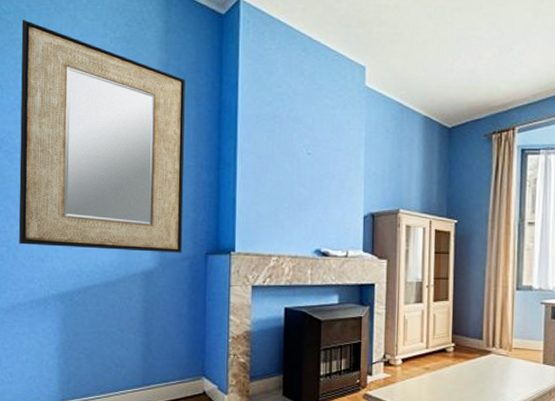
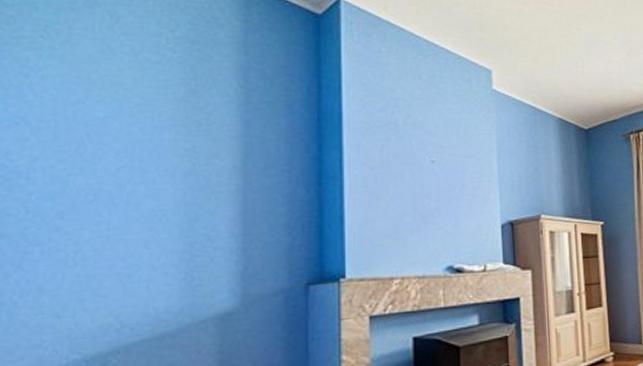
home mirror: present [19,19,185,253] -> none [19,13,274,298]

